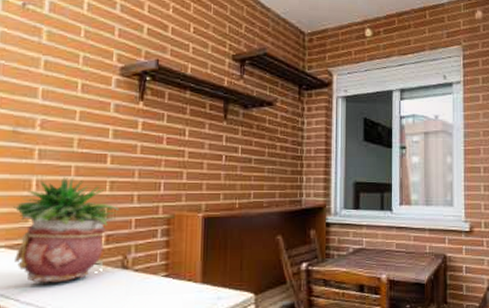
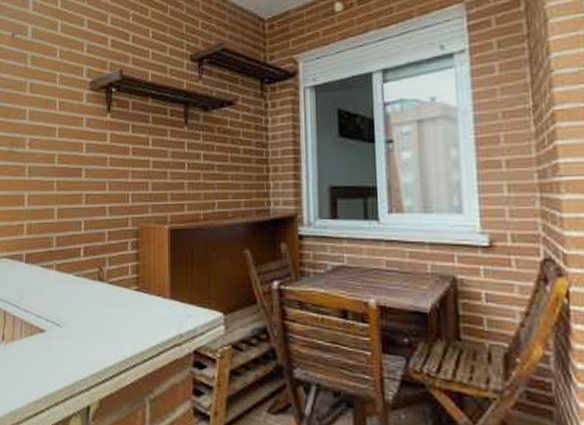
potted plant: present [13,176,119,283] -> none [12,191,94,292]

